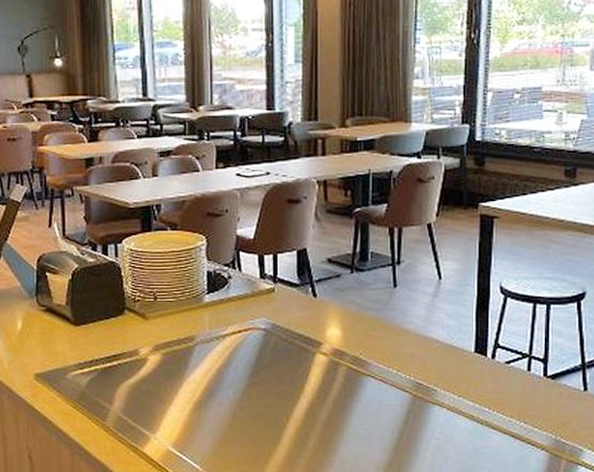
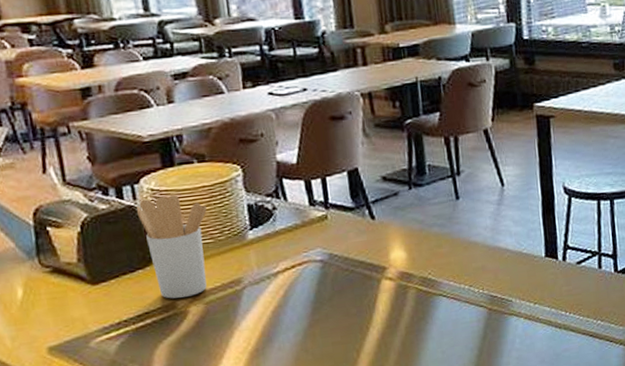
utensil holder: none [117,256,173,346] -> present [137,195,207,299]

